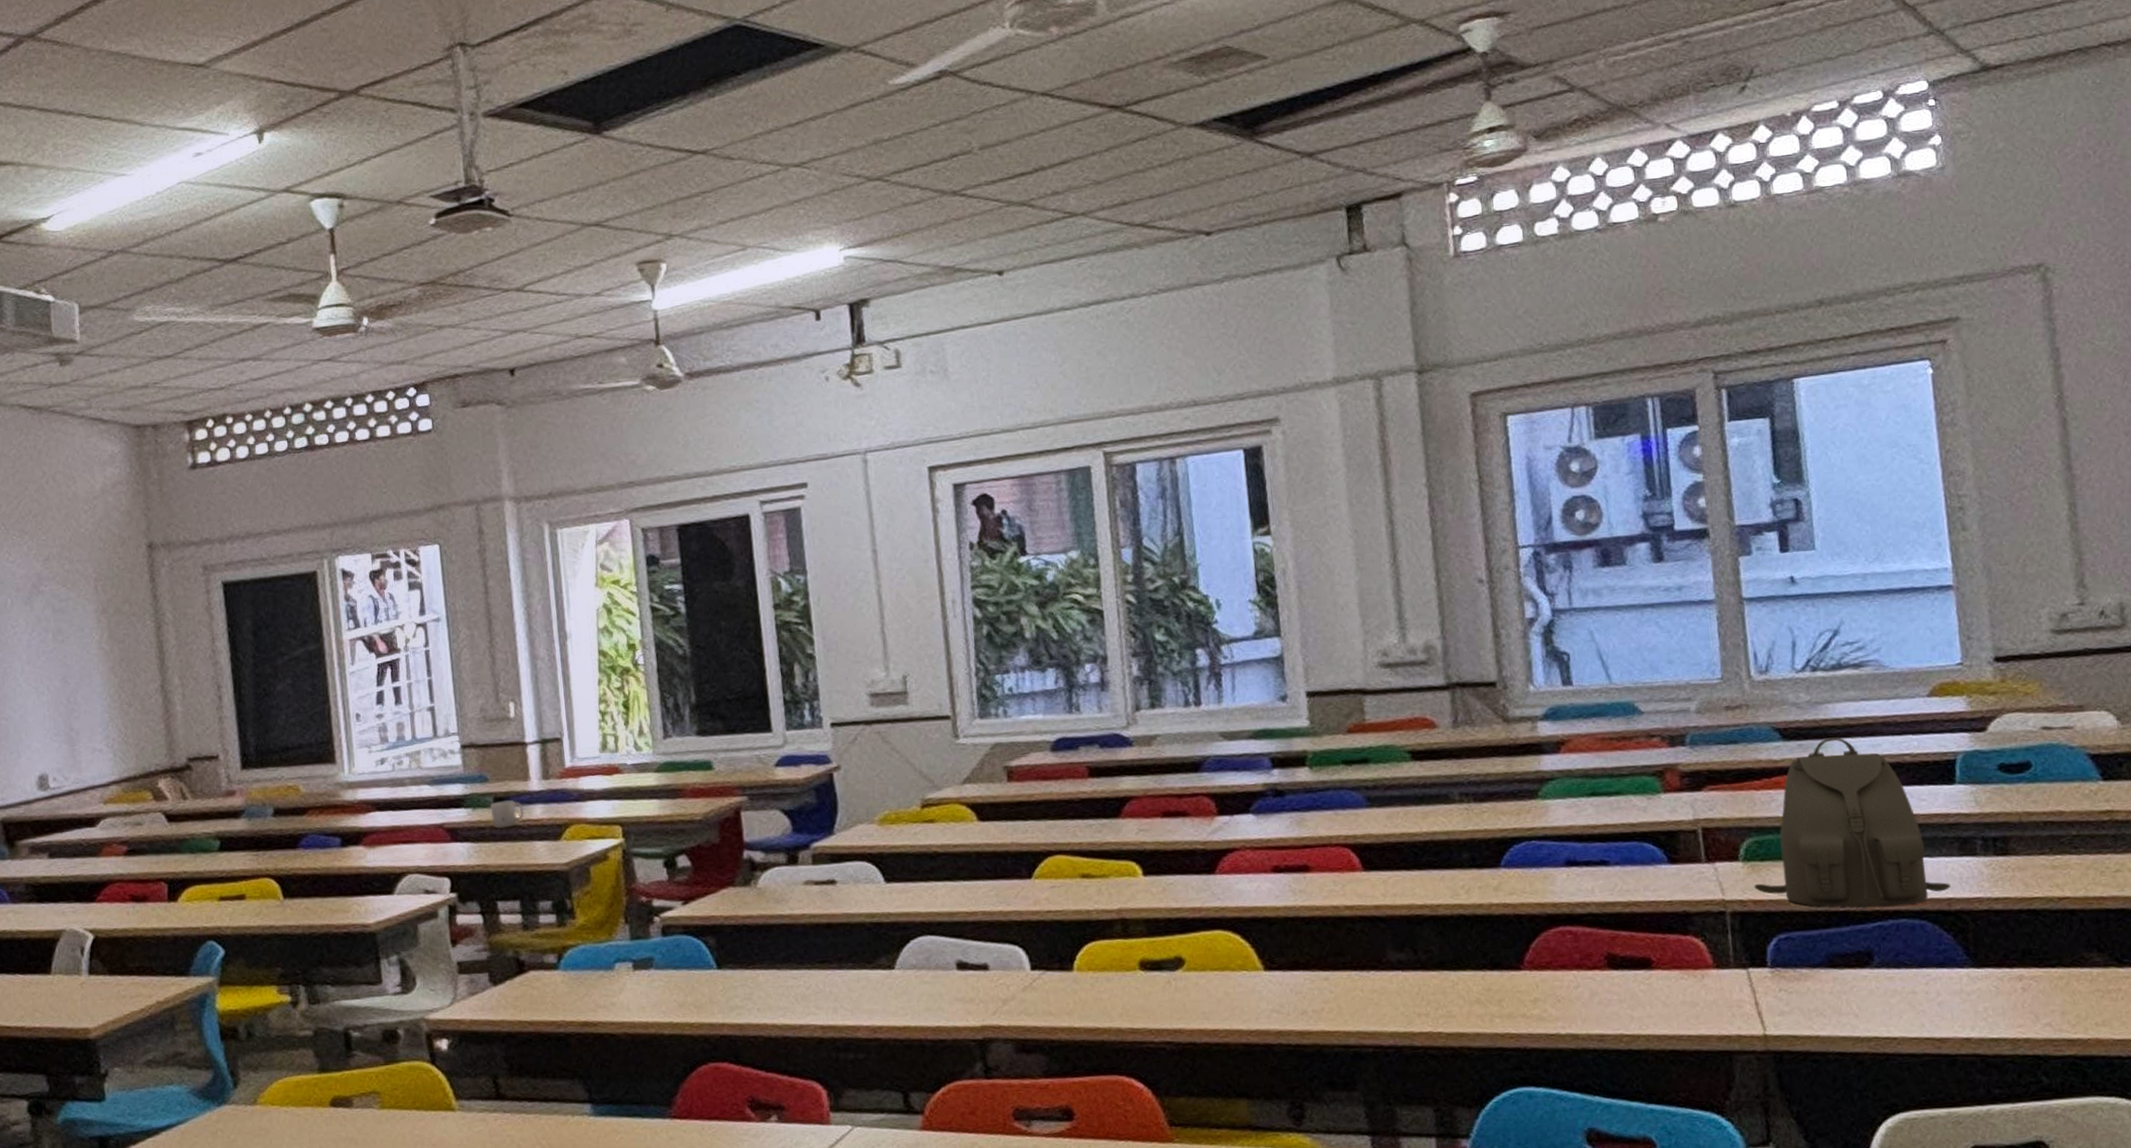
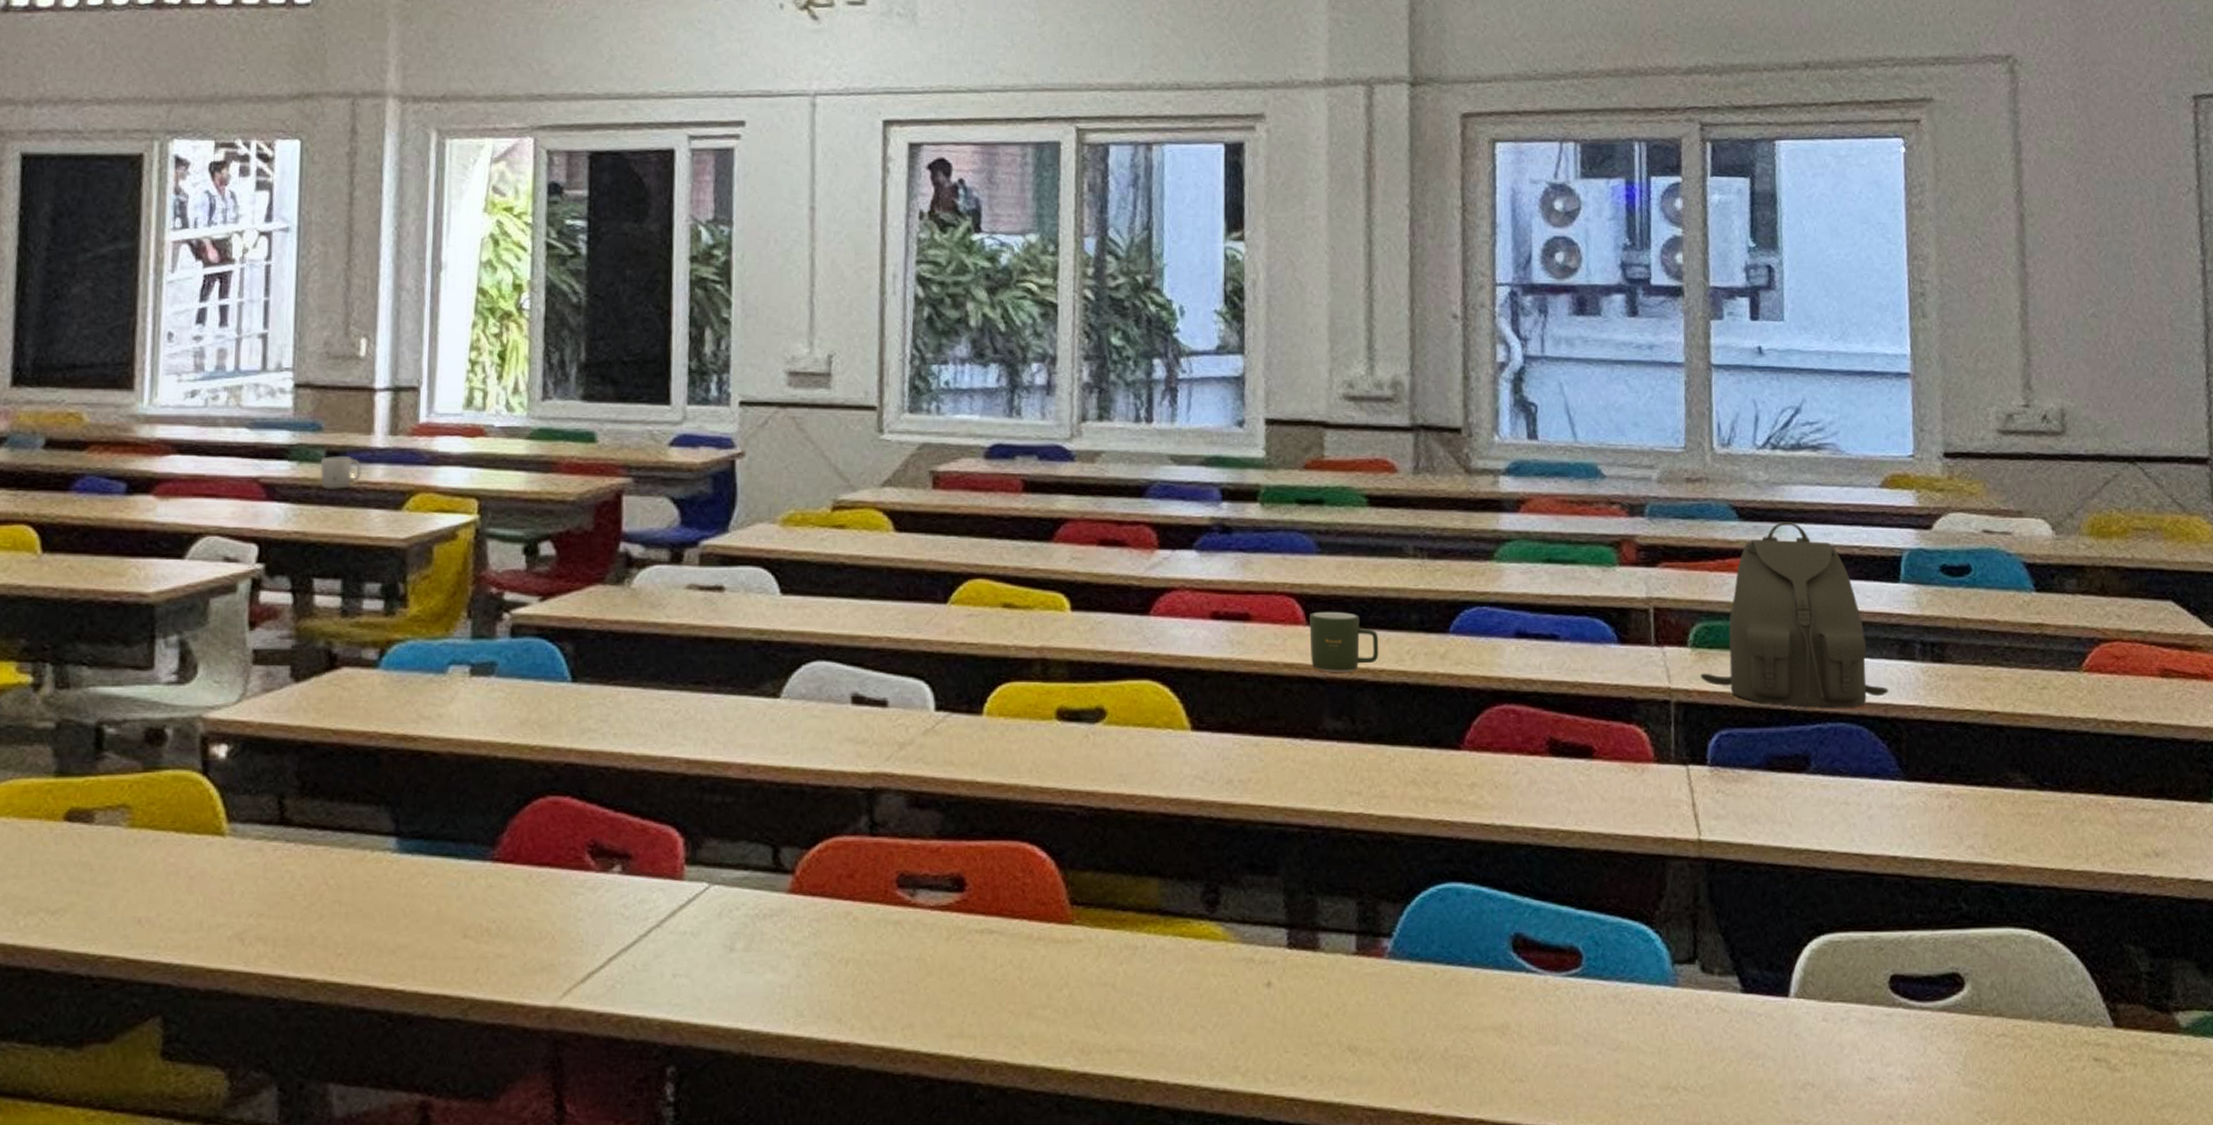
mug: none [1365,856,1435,911] -> present [1309,611,1379,672]

